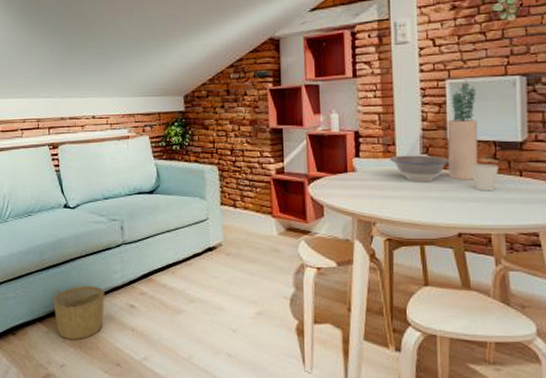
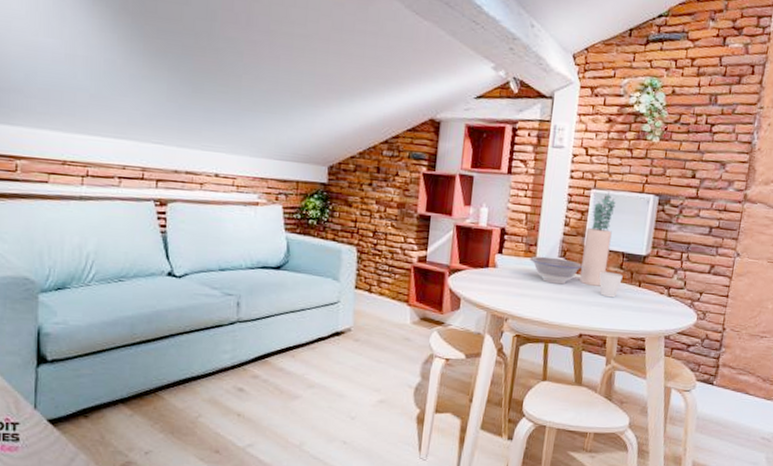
basket: present [53,286,105,340] -> none [142,365,210,425]

